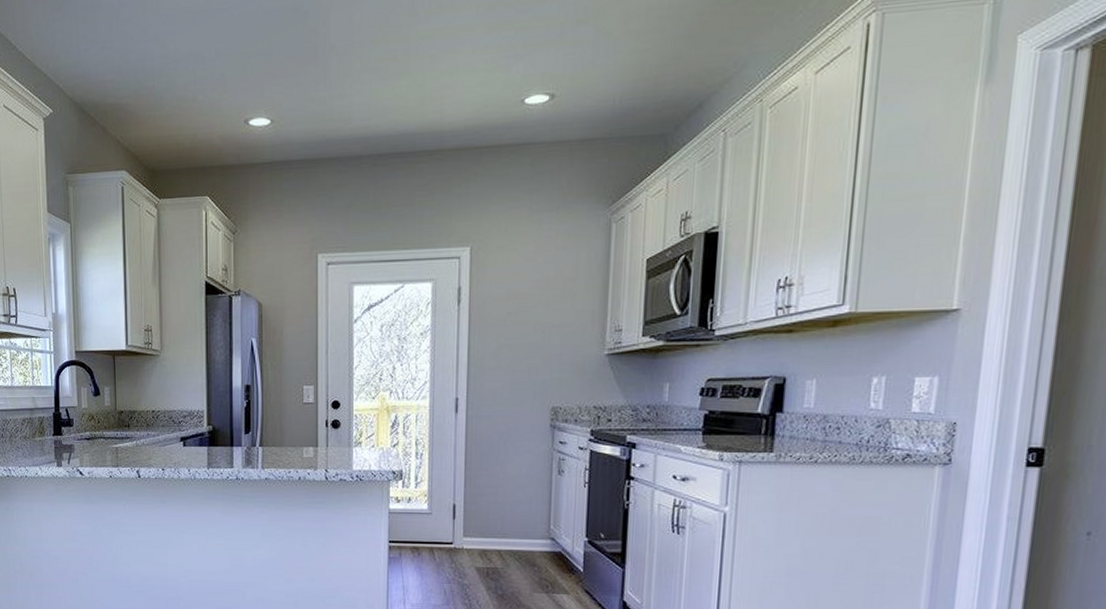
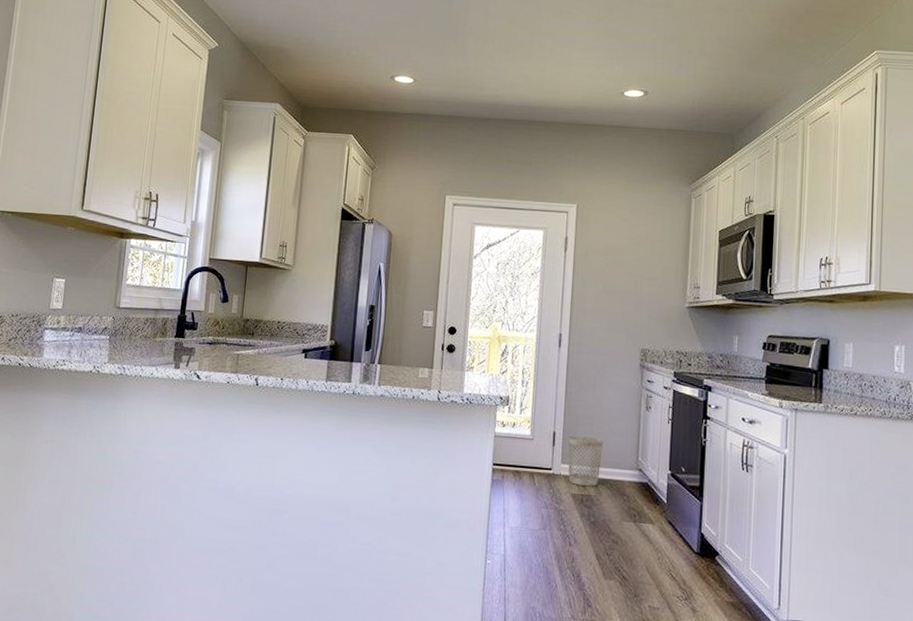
wastebasket: none [470,507,510,558] -> present [568,435,603,486]

